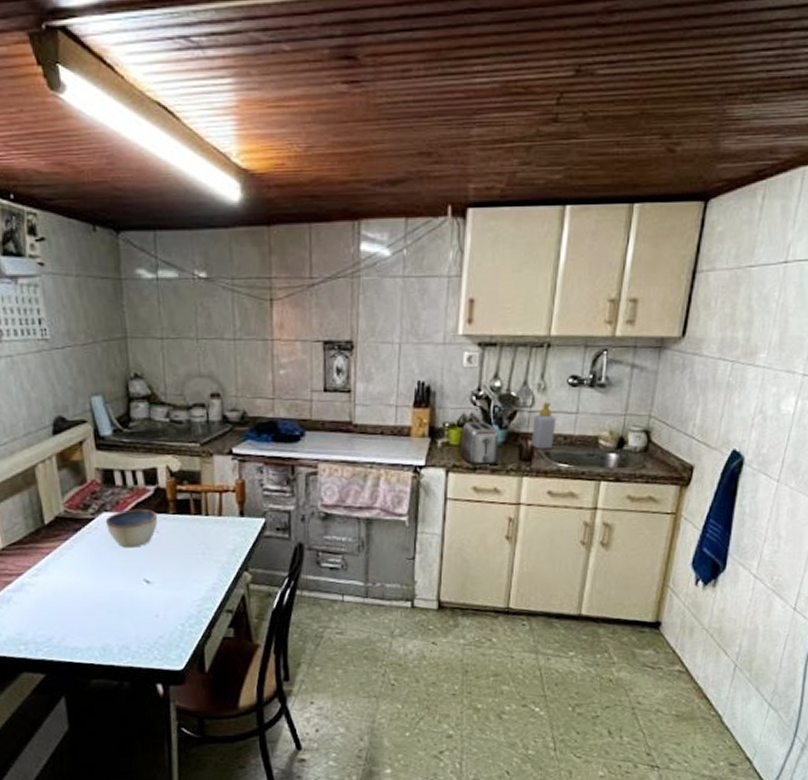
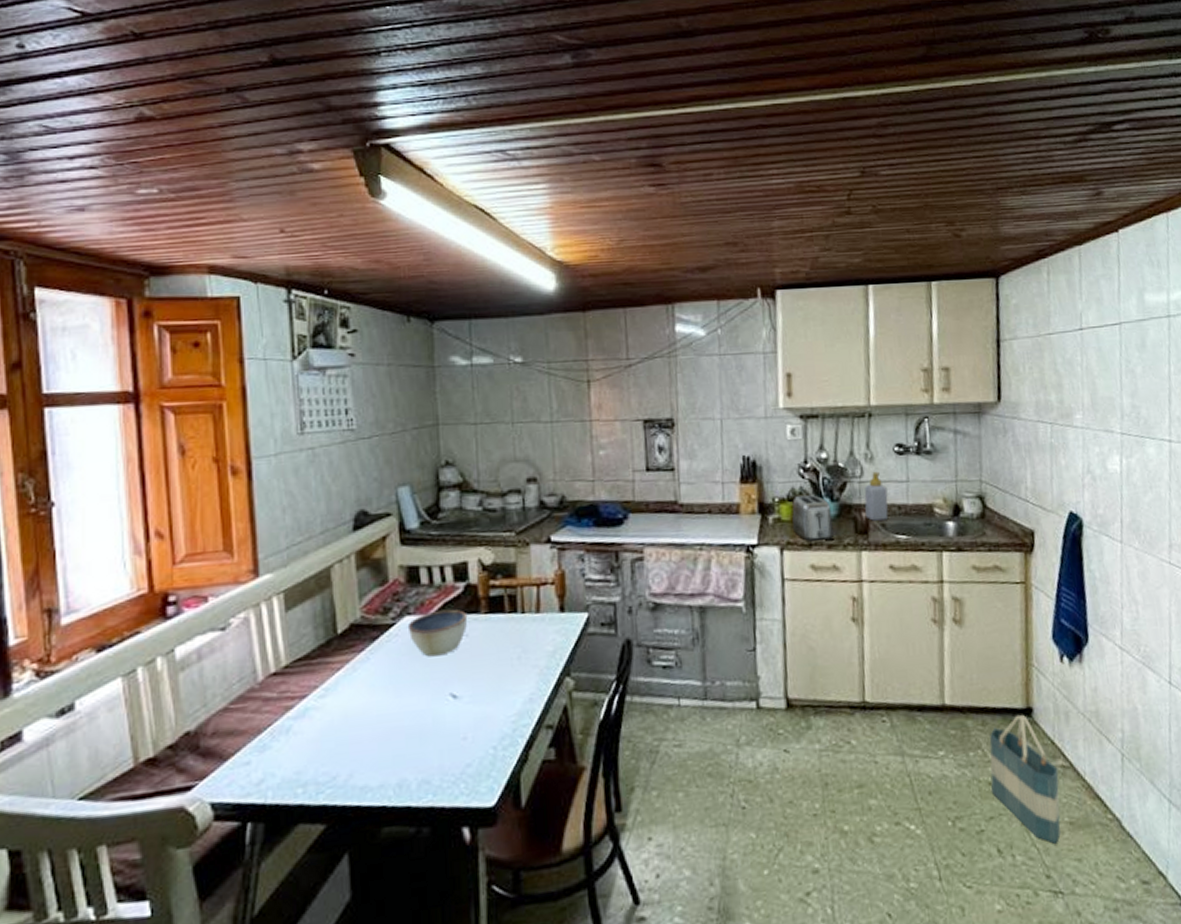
tote bag: none [610,626,674,731] -> present [989,714,1061,845]

